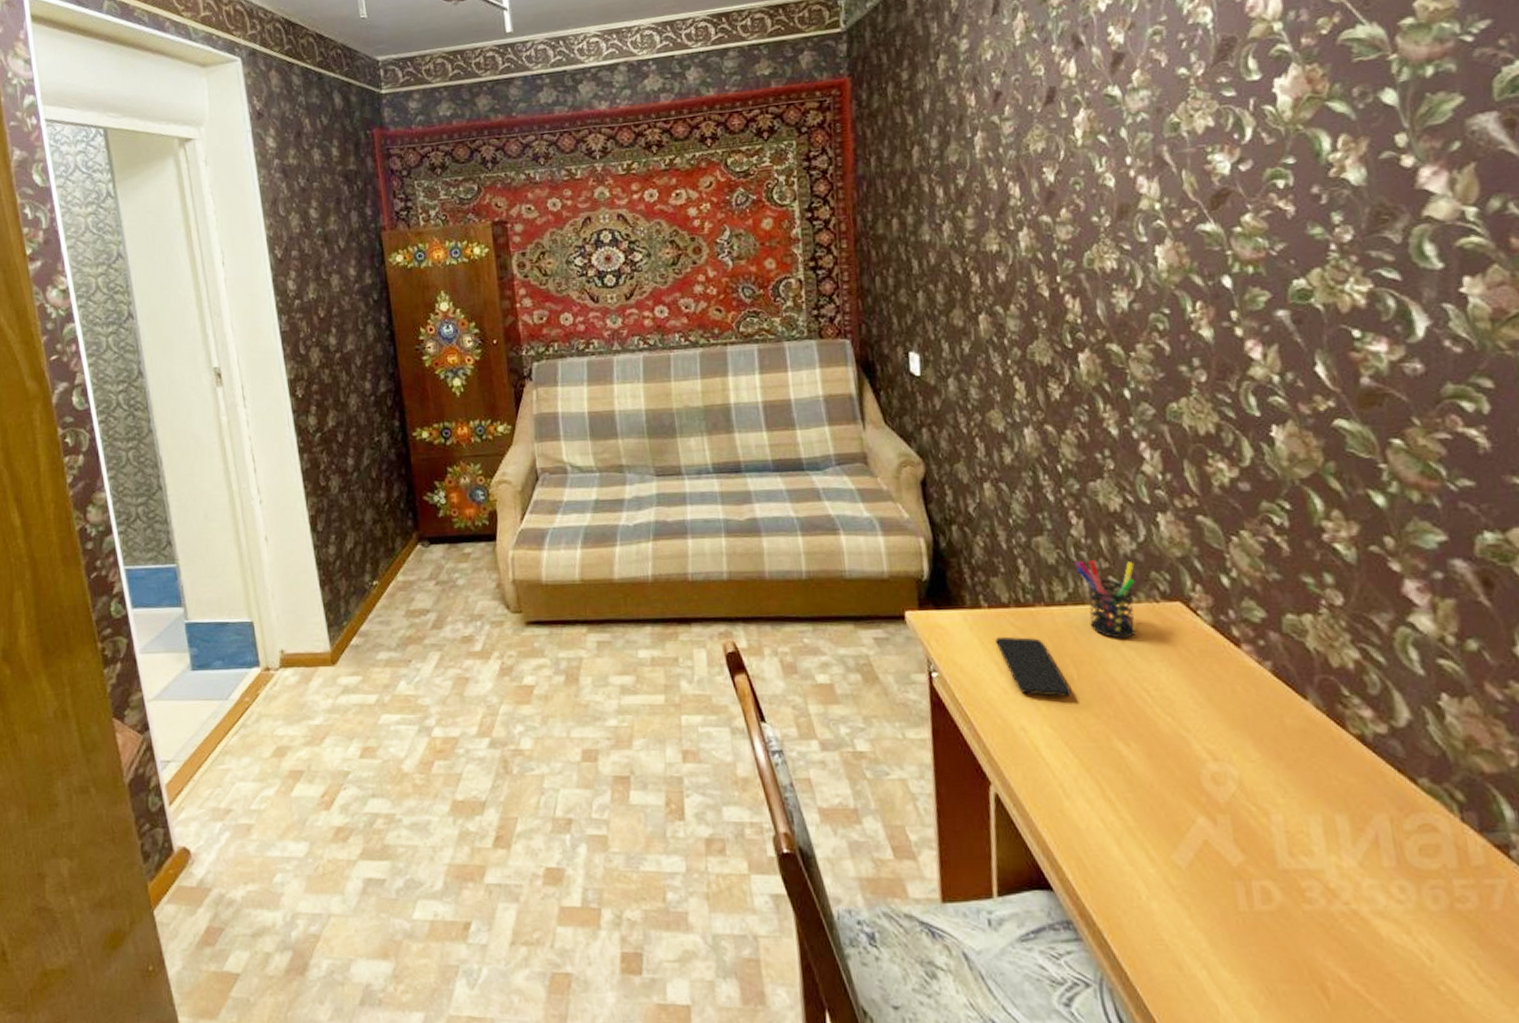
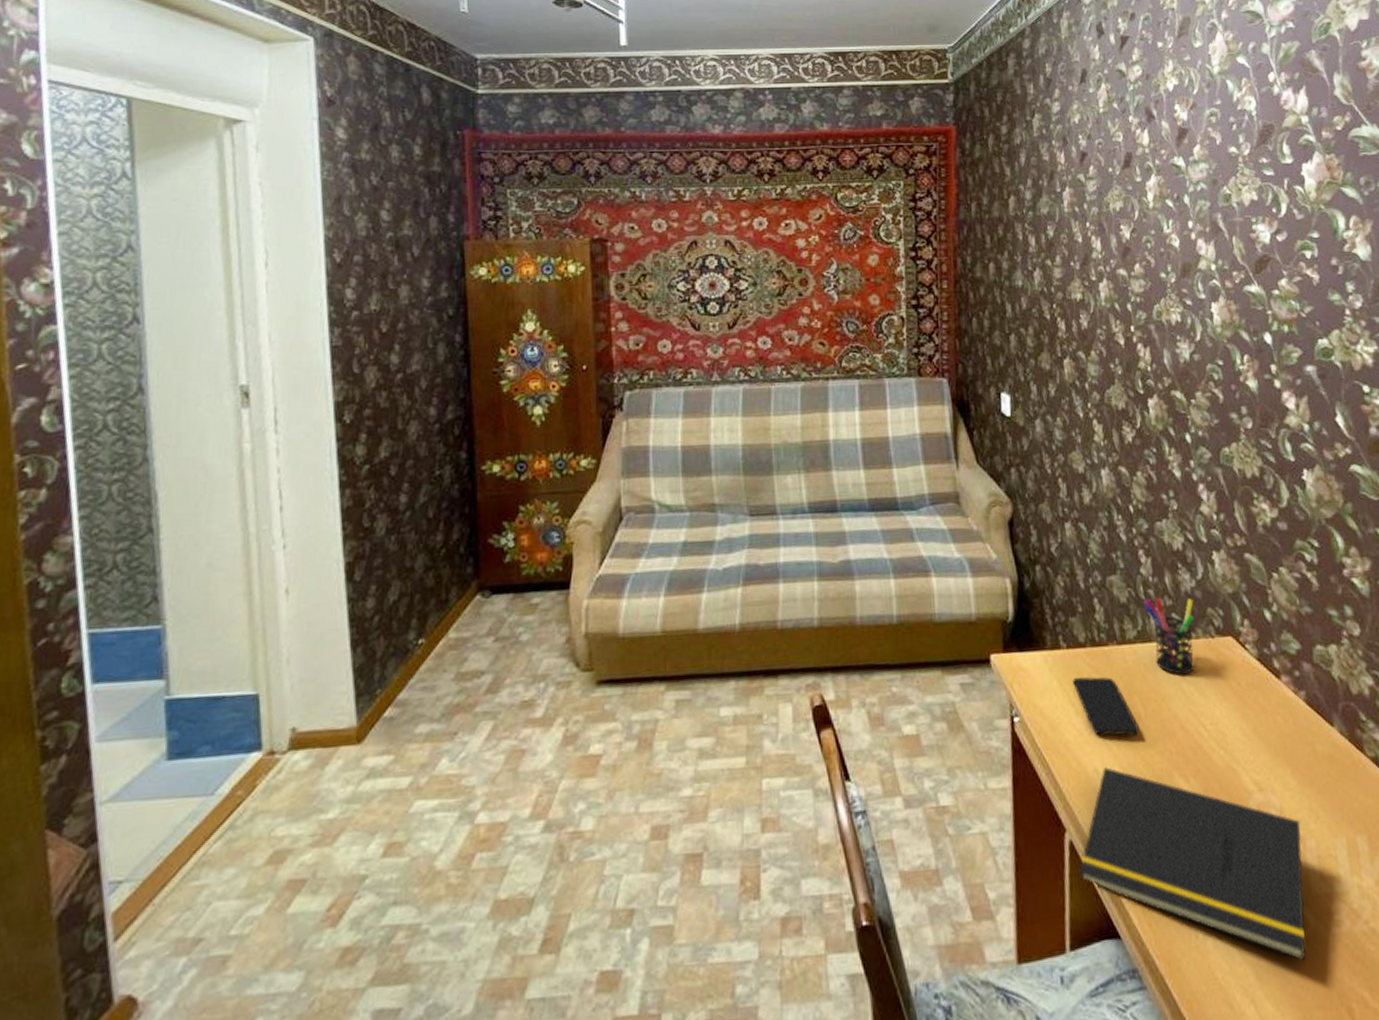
notepad: none [1006,726,1270,934] -> present [1079,767,1306,962]

